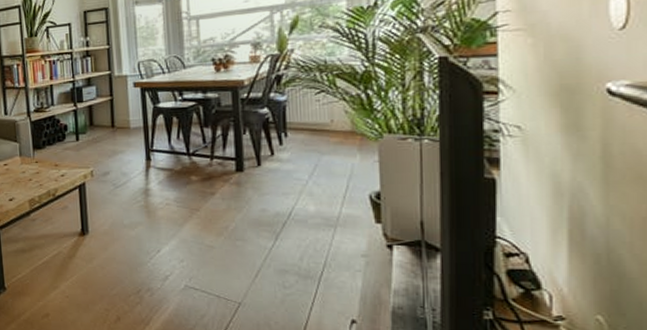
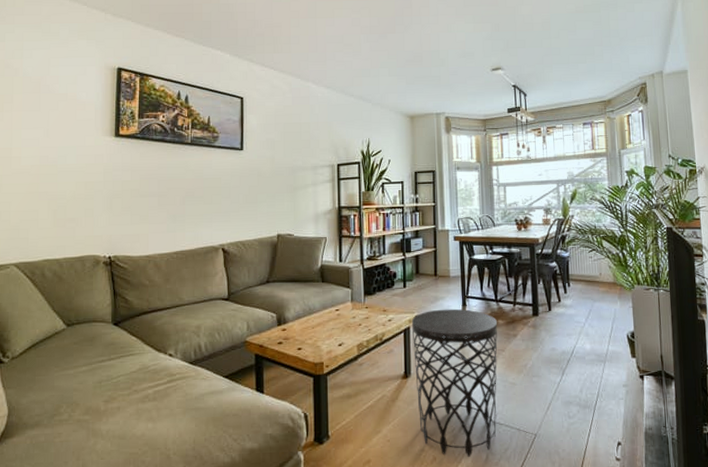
side table: none [86,163,191,320] -> present [411,309,498,457]

